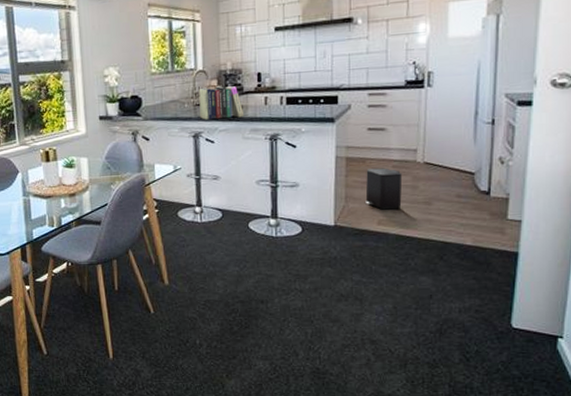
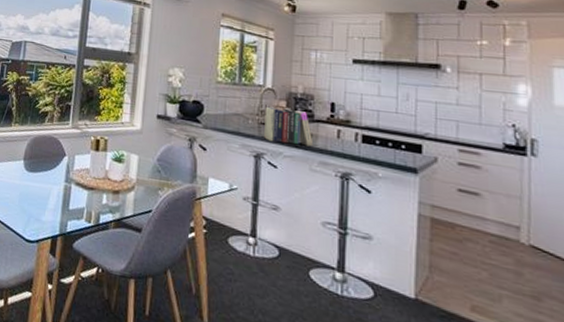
pedal bin: present [365,168,403,210] -> none [455,237,502,298]

